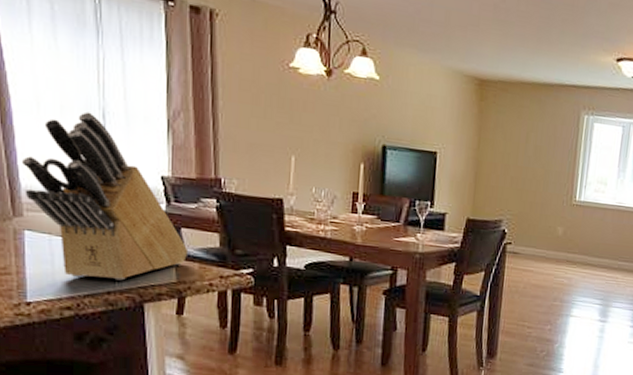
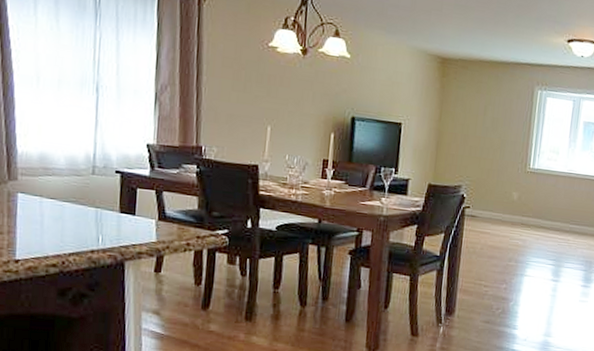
knife block: present [21,112,189,281] -> none [19,85,169,240]

